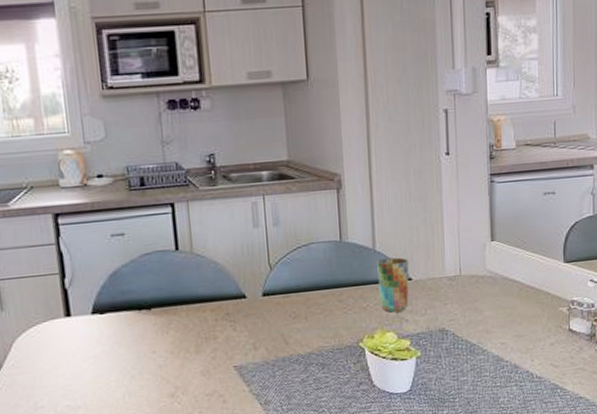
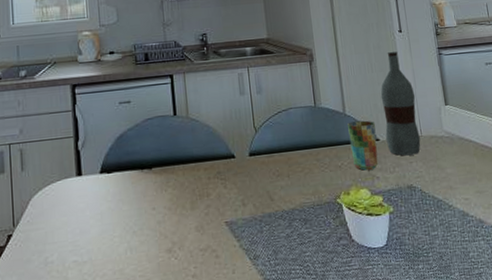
bottle: none [417,177,459,297] -> present [380,51,421,156]

